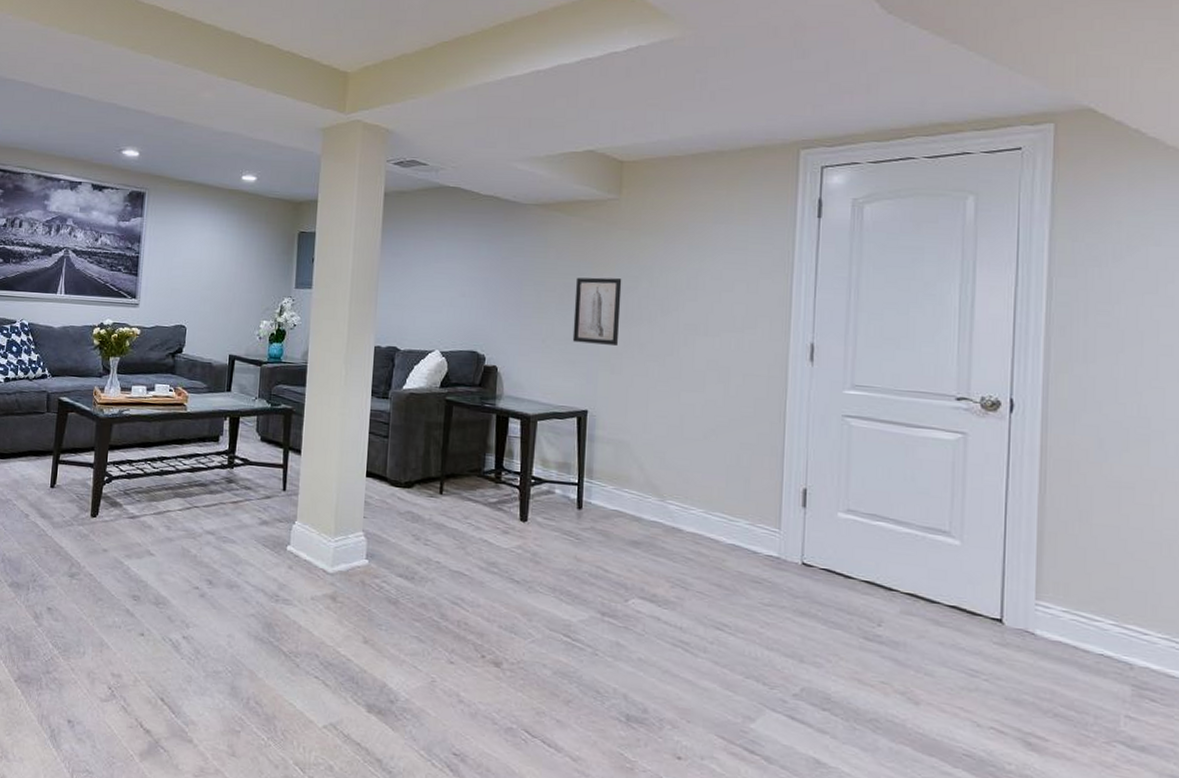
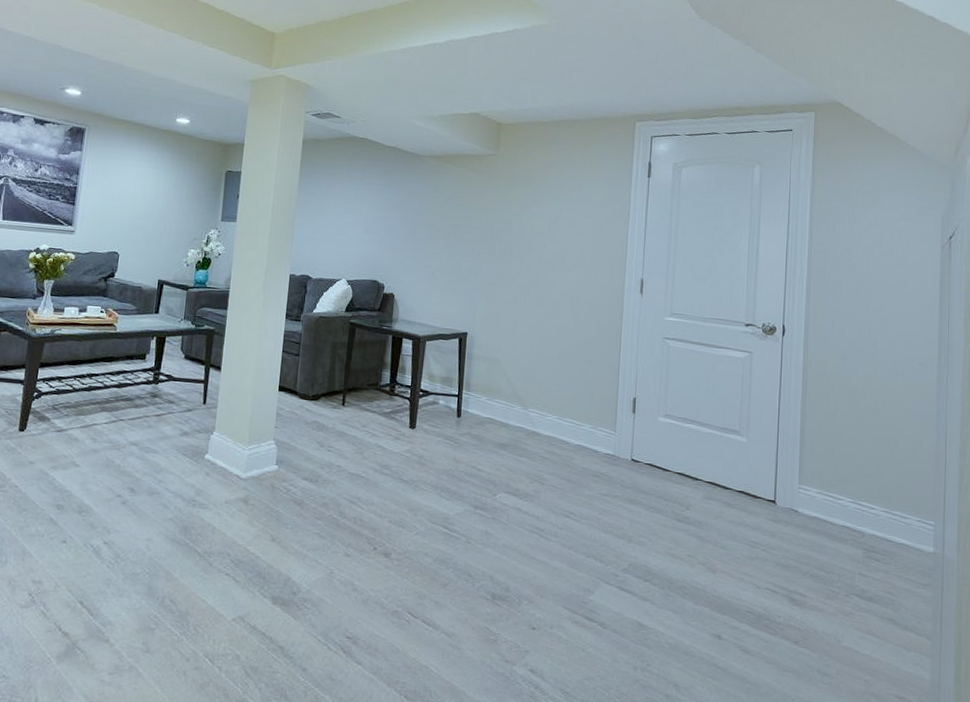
wall art: present [572,277,622,345] -> none [456,219,498,278]

